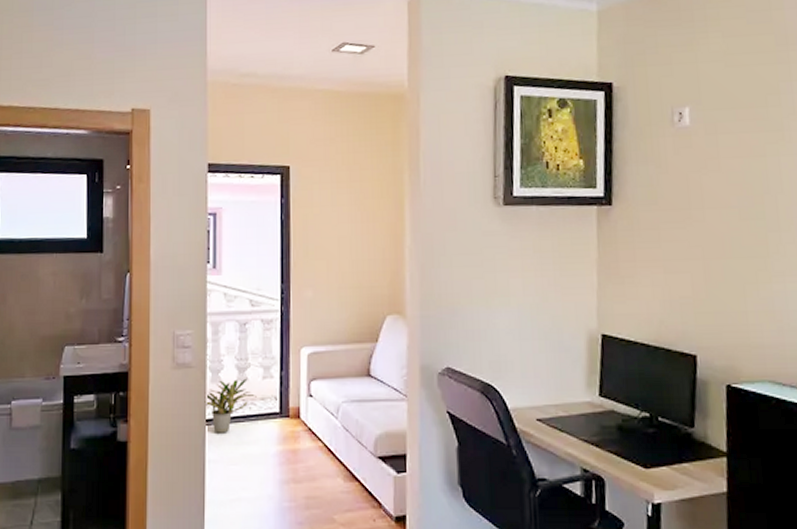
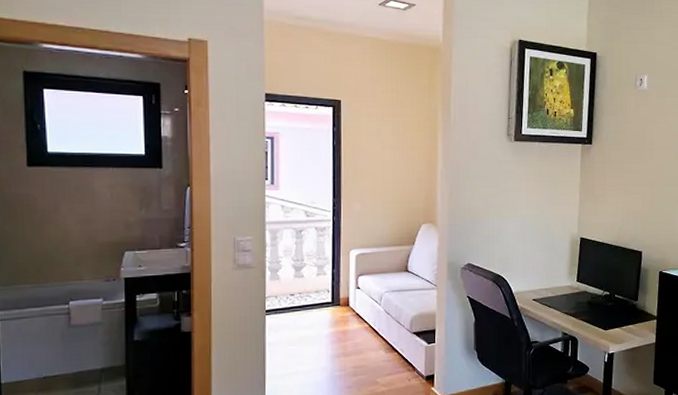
potted plant: present [204,378,257,433] -> none [264,275,312,321]

